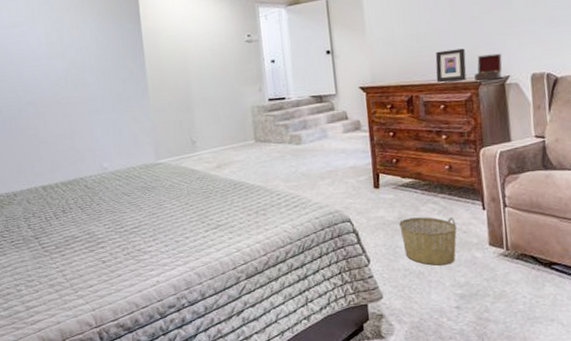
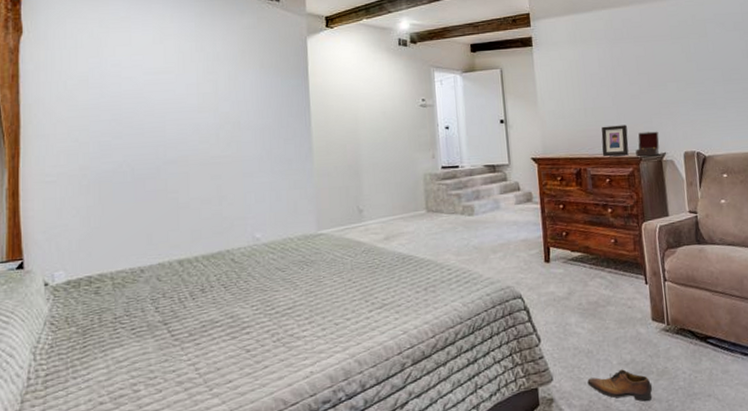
basket: present [399,217,457,266] -> none [569,292,623,343]
shoe: none [418,291,489,322] -> present [587,369,653,401]

